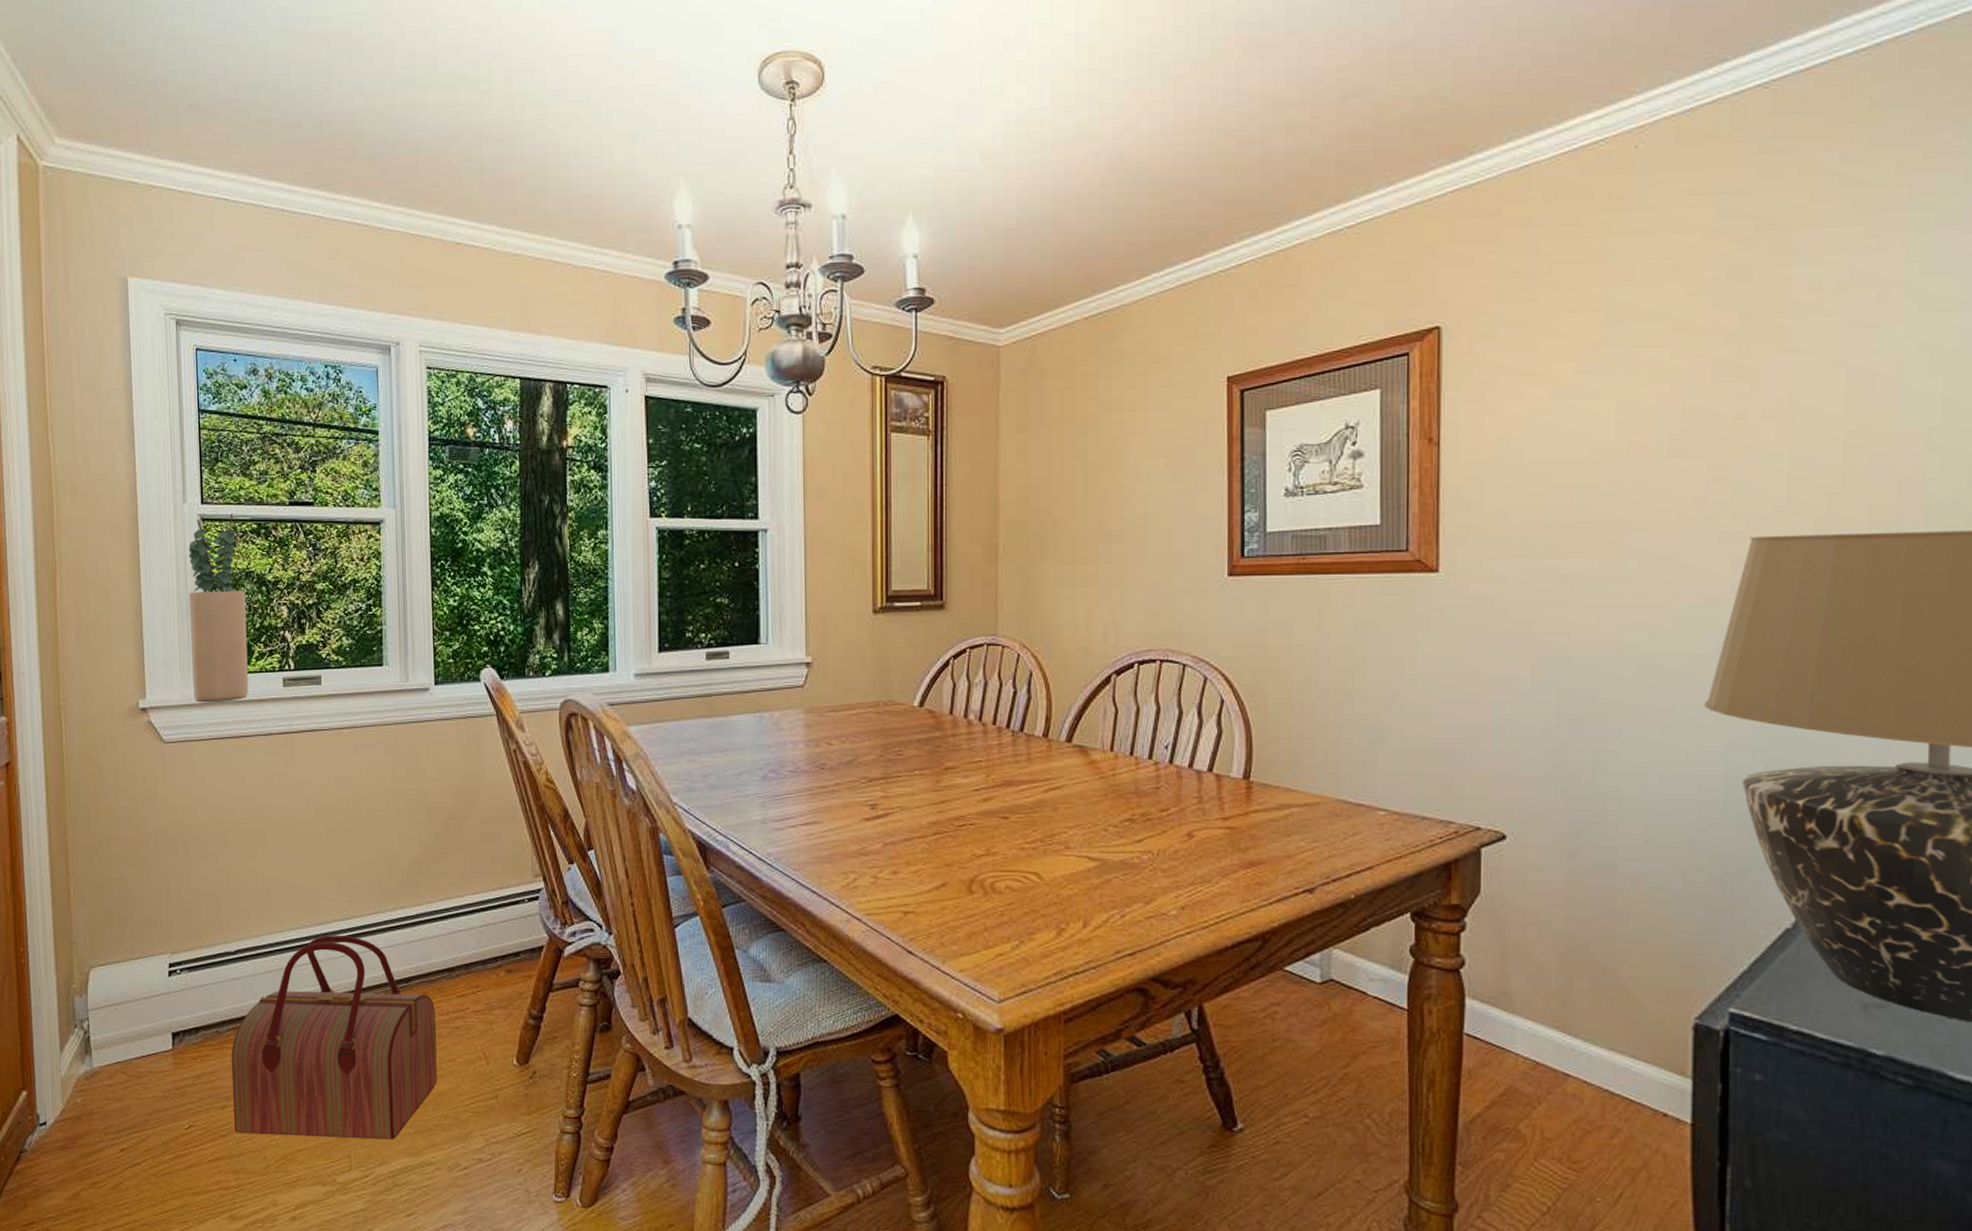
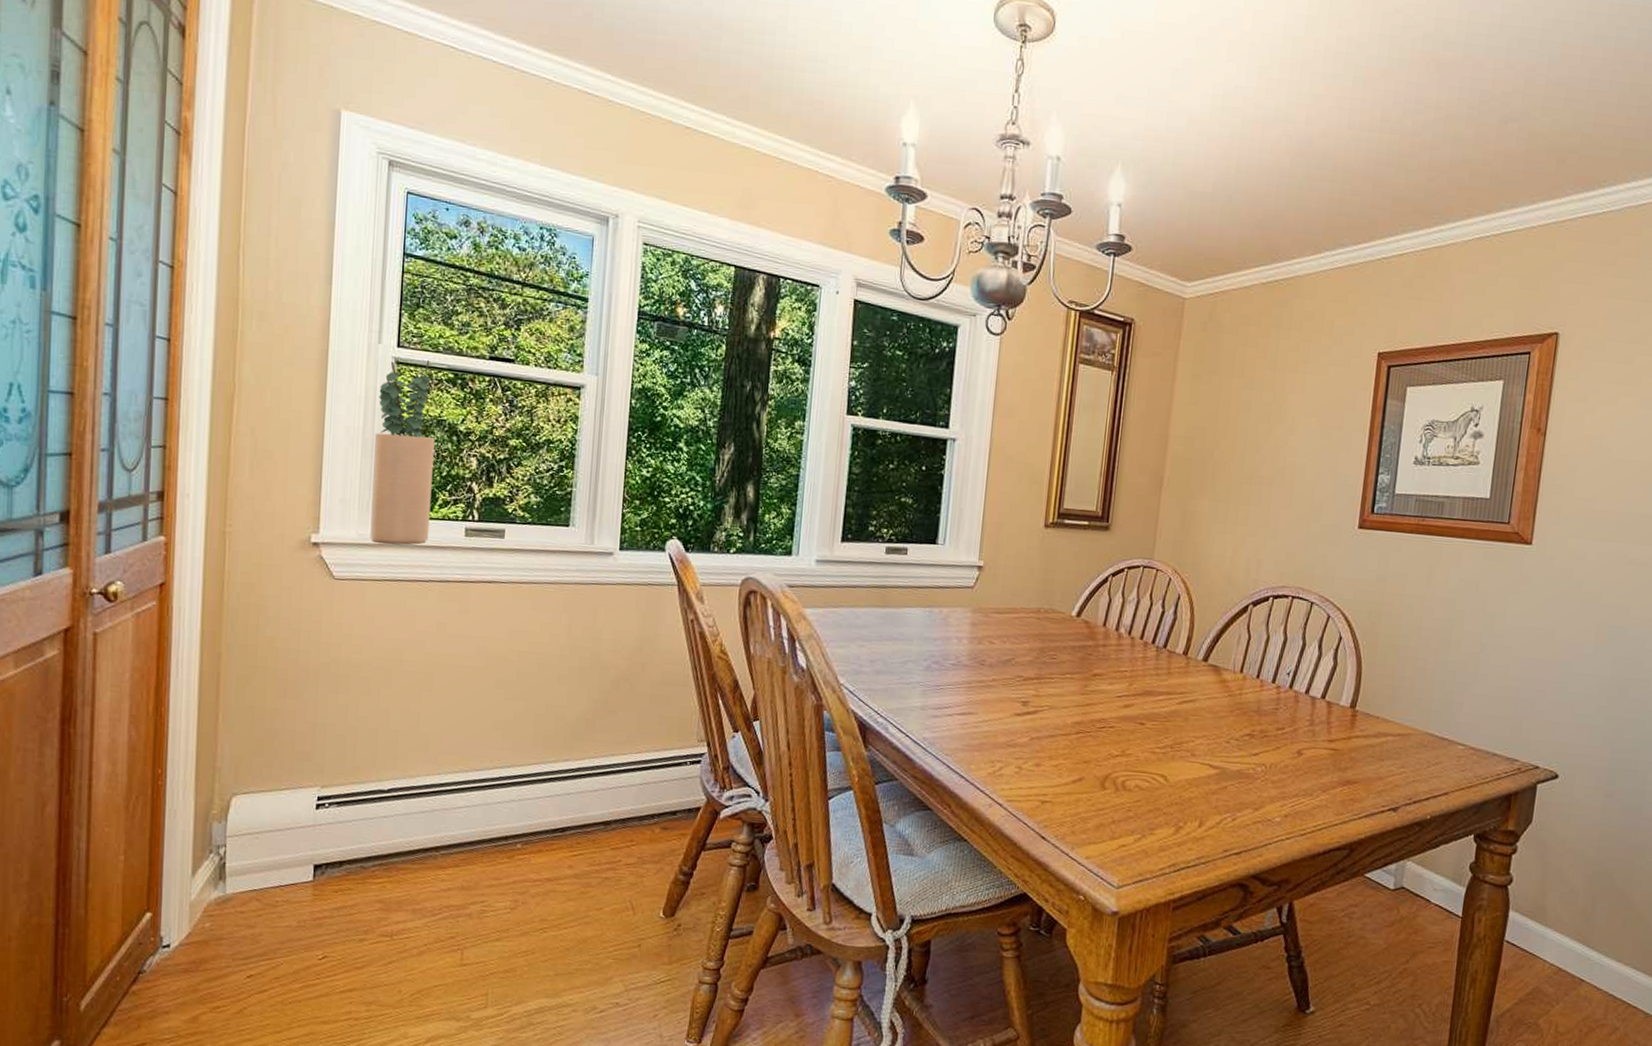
handbag: present [231,935,437,1139] -> none [370,781,587,981]

